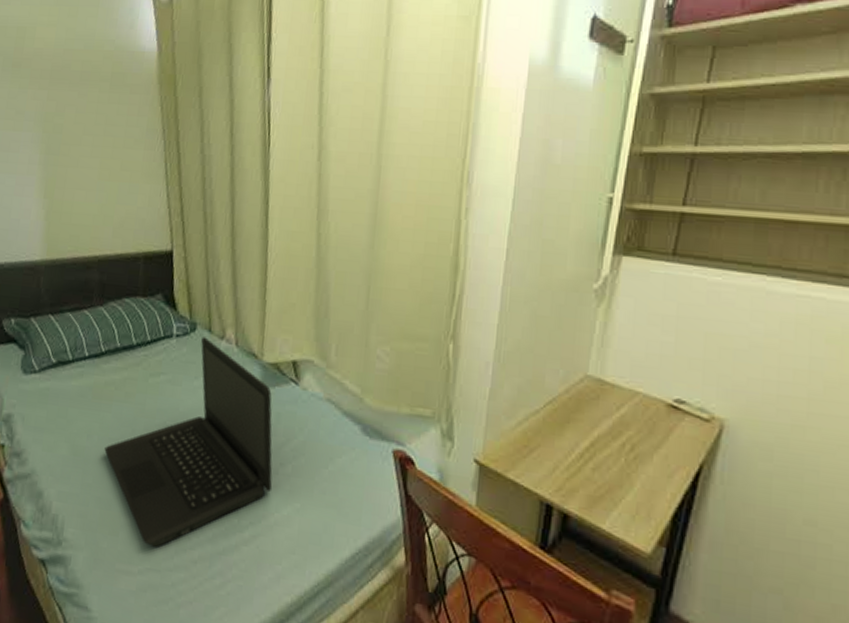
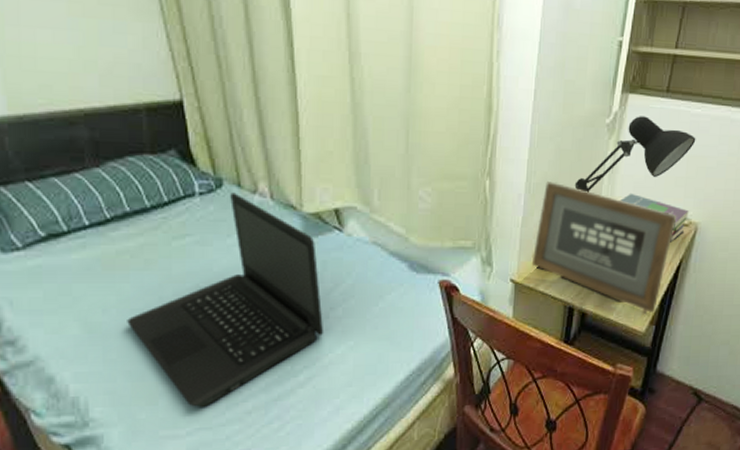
picture frame: none [500,350,693,530] -> present [531,181,677,313]
desk lamp: none [554,282,716,368] -> present [574,116,696,193]
books: none [613,372,710,441] -> present [620,193,689,243]

